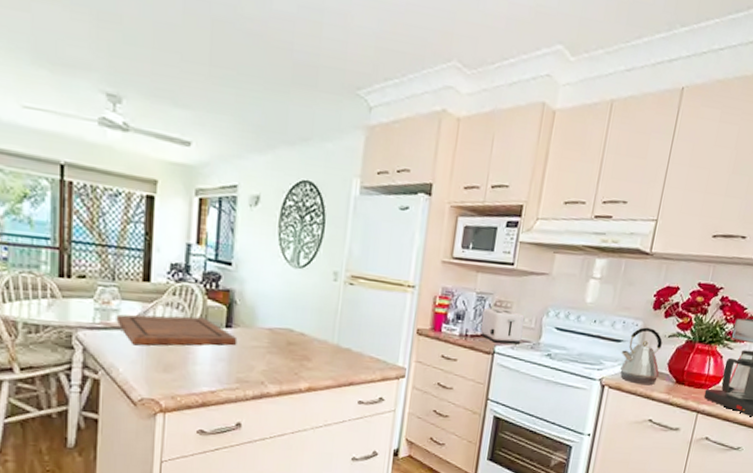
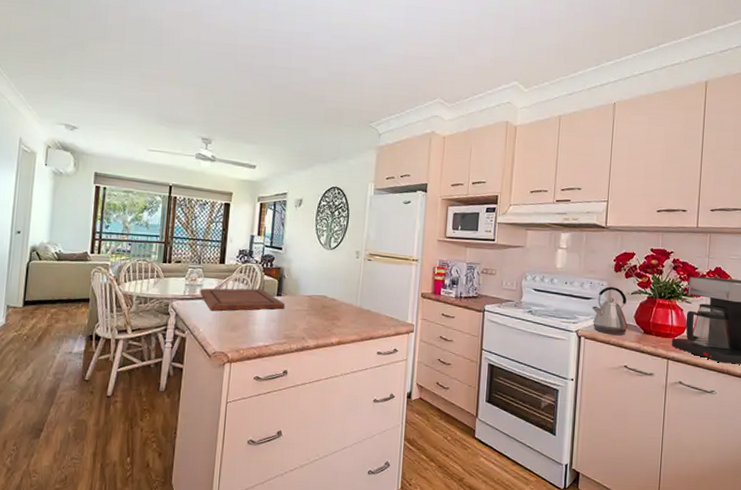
toaster: present [481,307,525,344] -> none [472,274,507,304]

